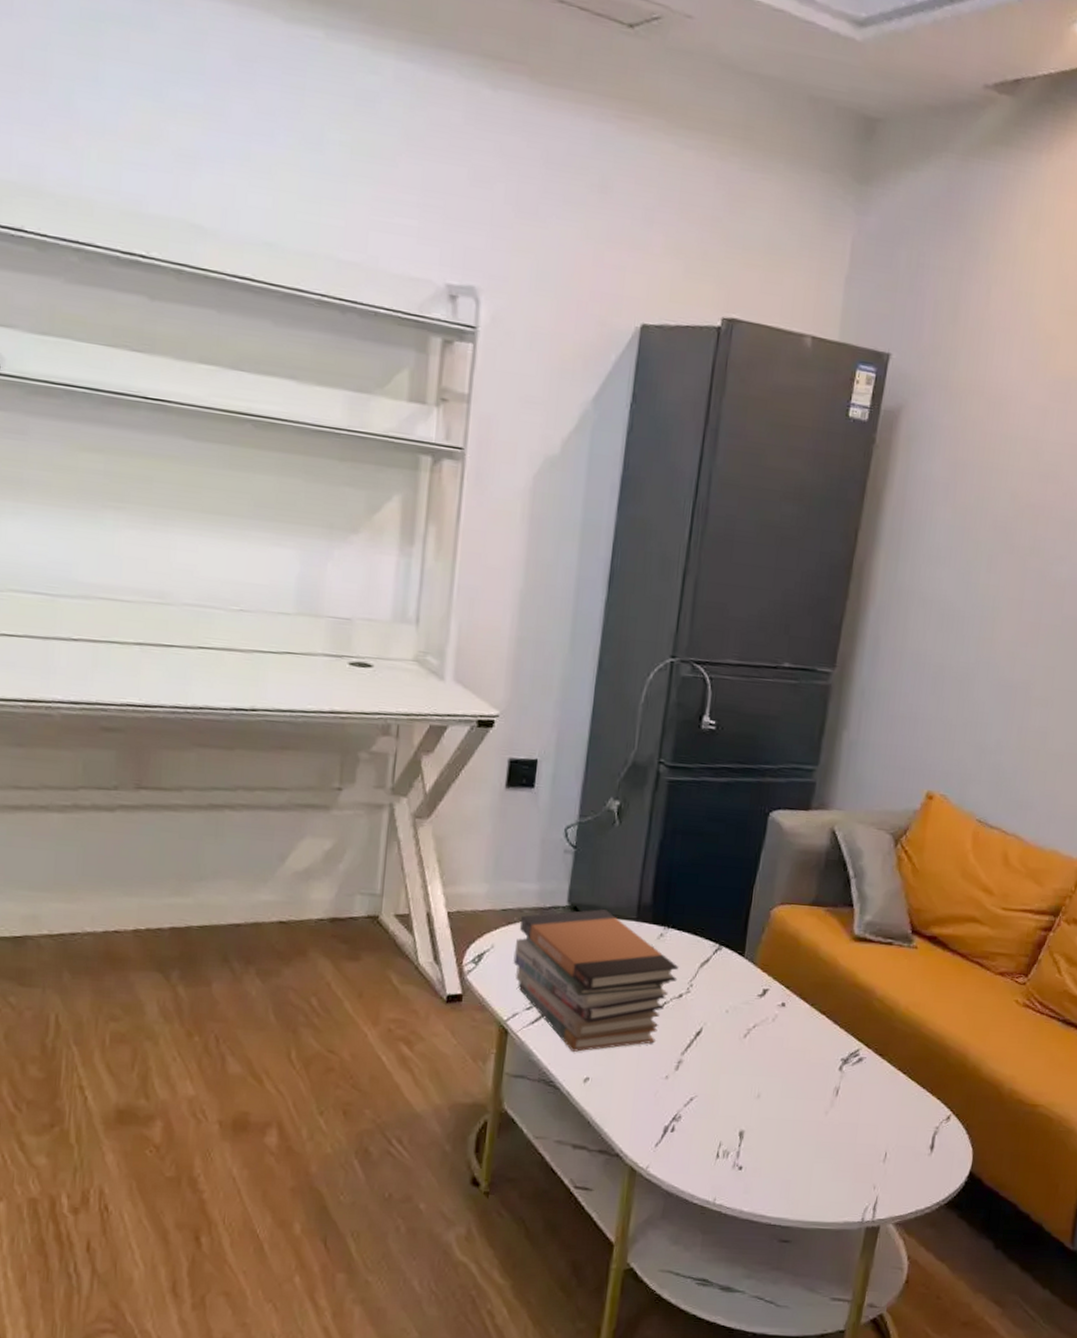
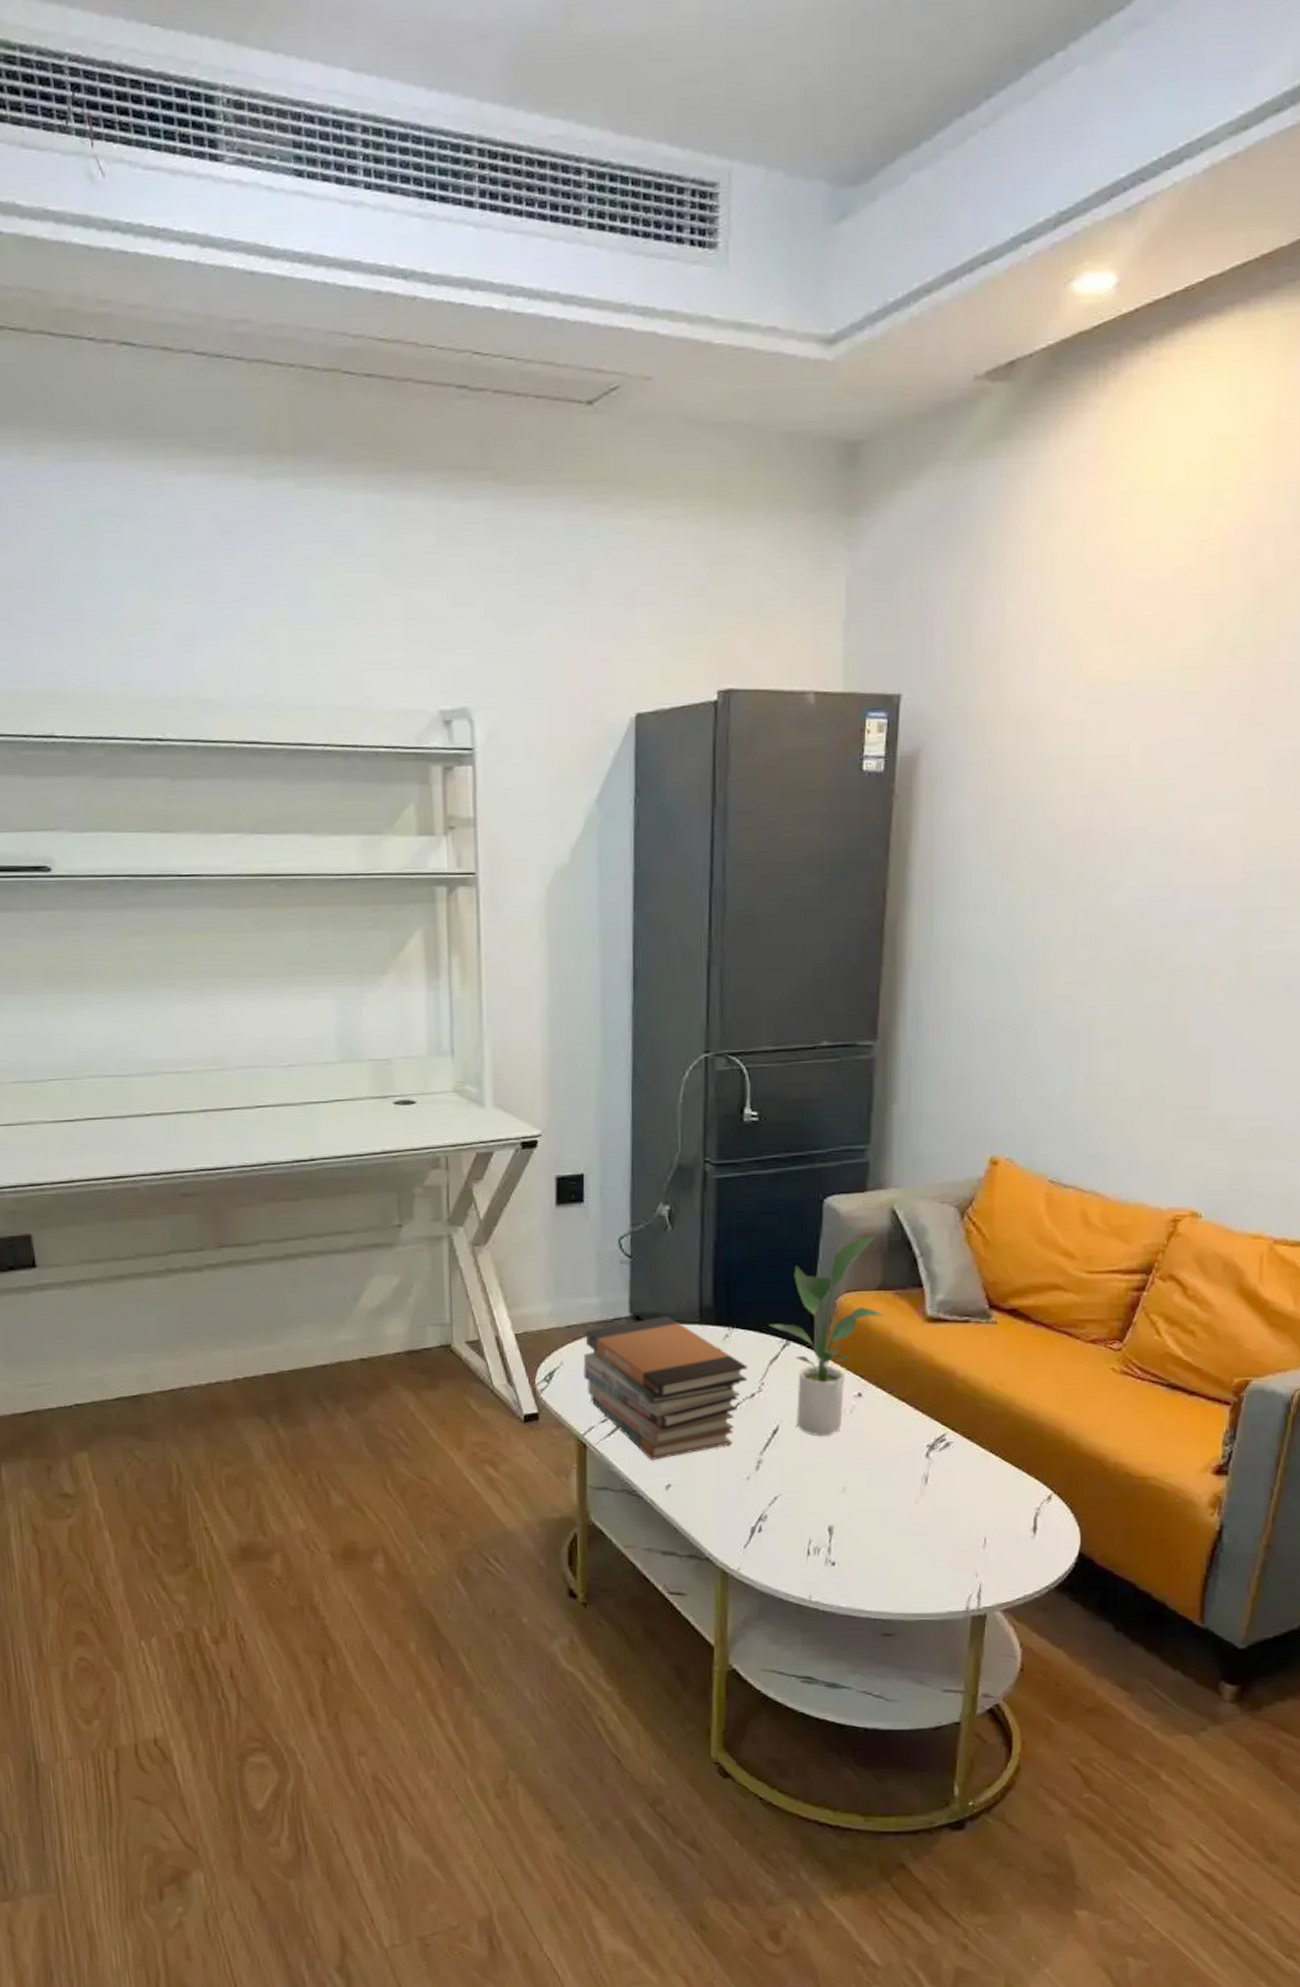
potted plant: none [704,852,815,1042] -> present [769,1235,884,1437]

